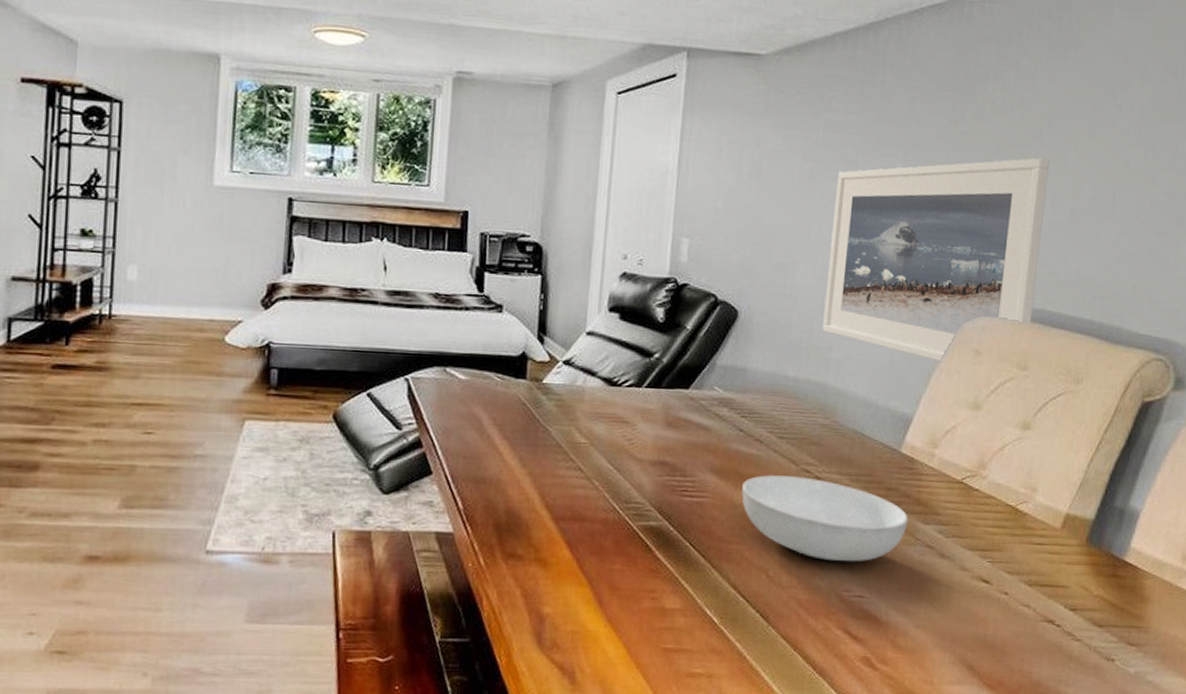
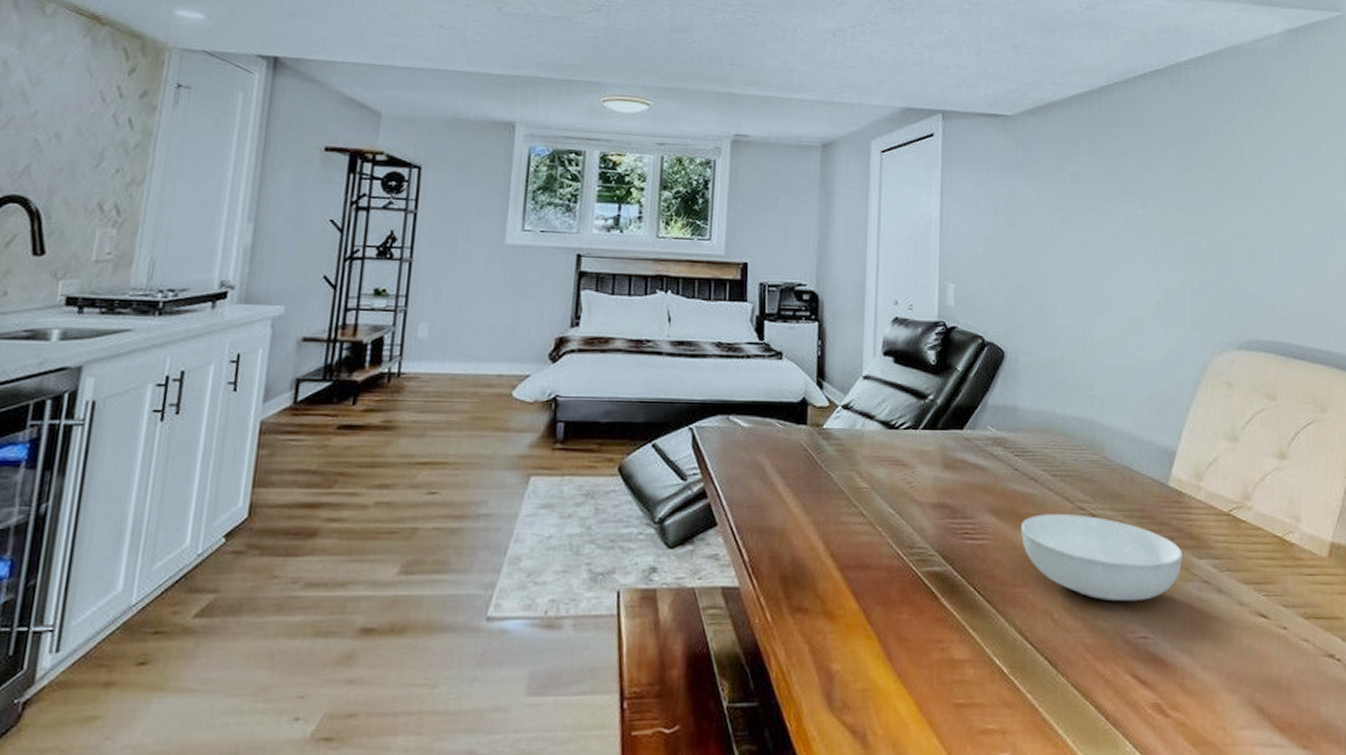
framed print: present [822,157,1049,363] -> none [1084,202,1275,396]

